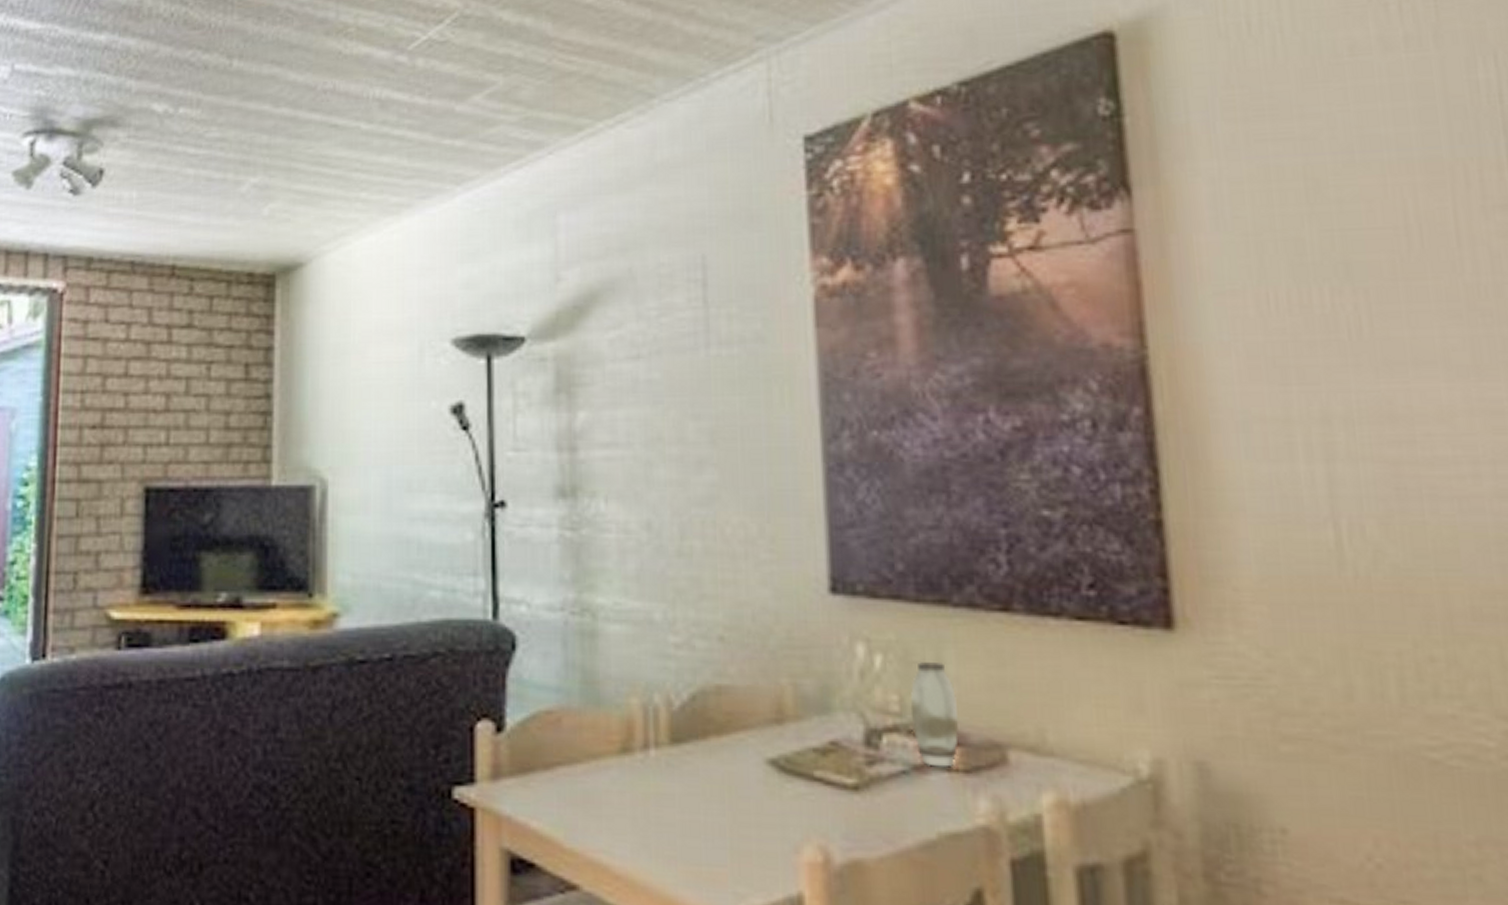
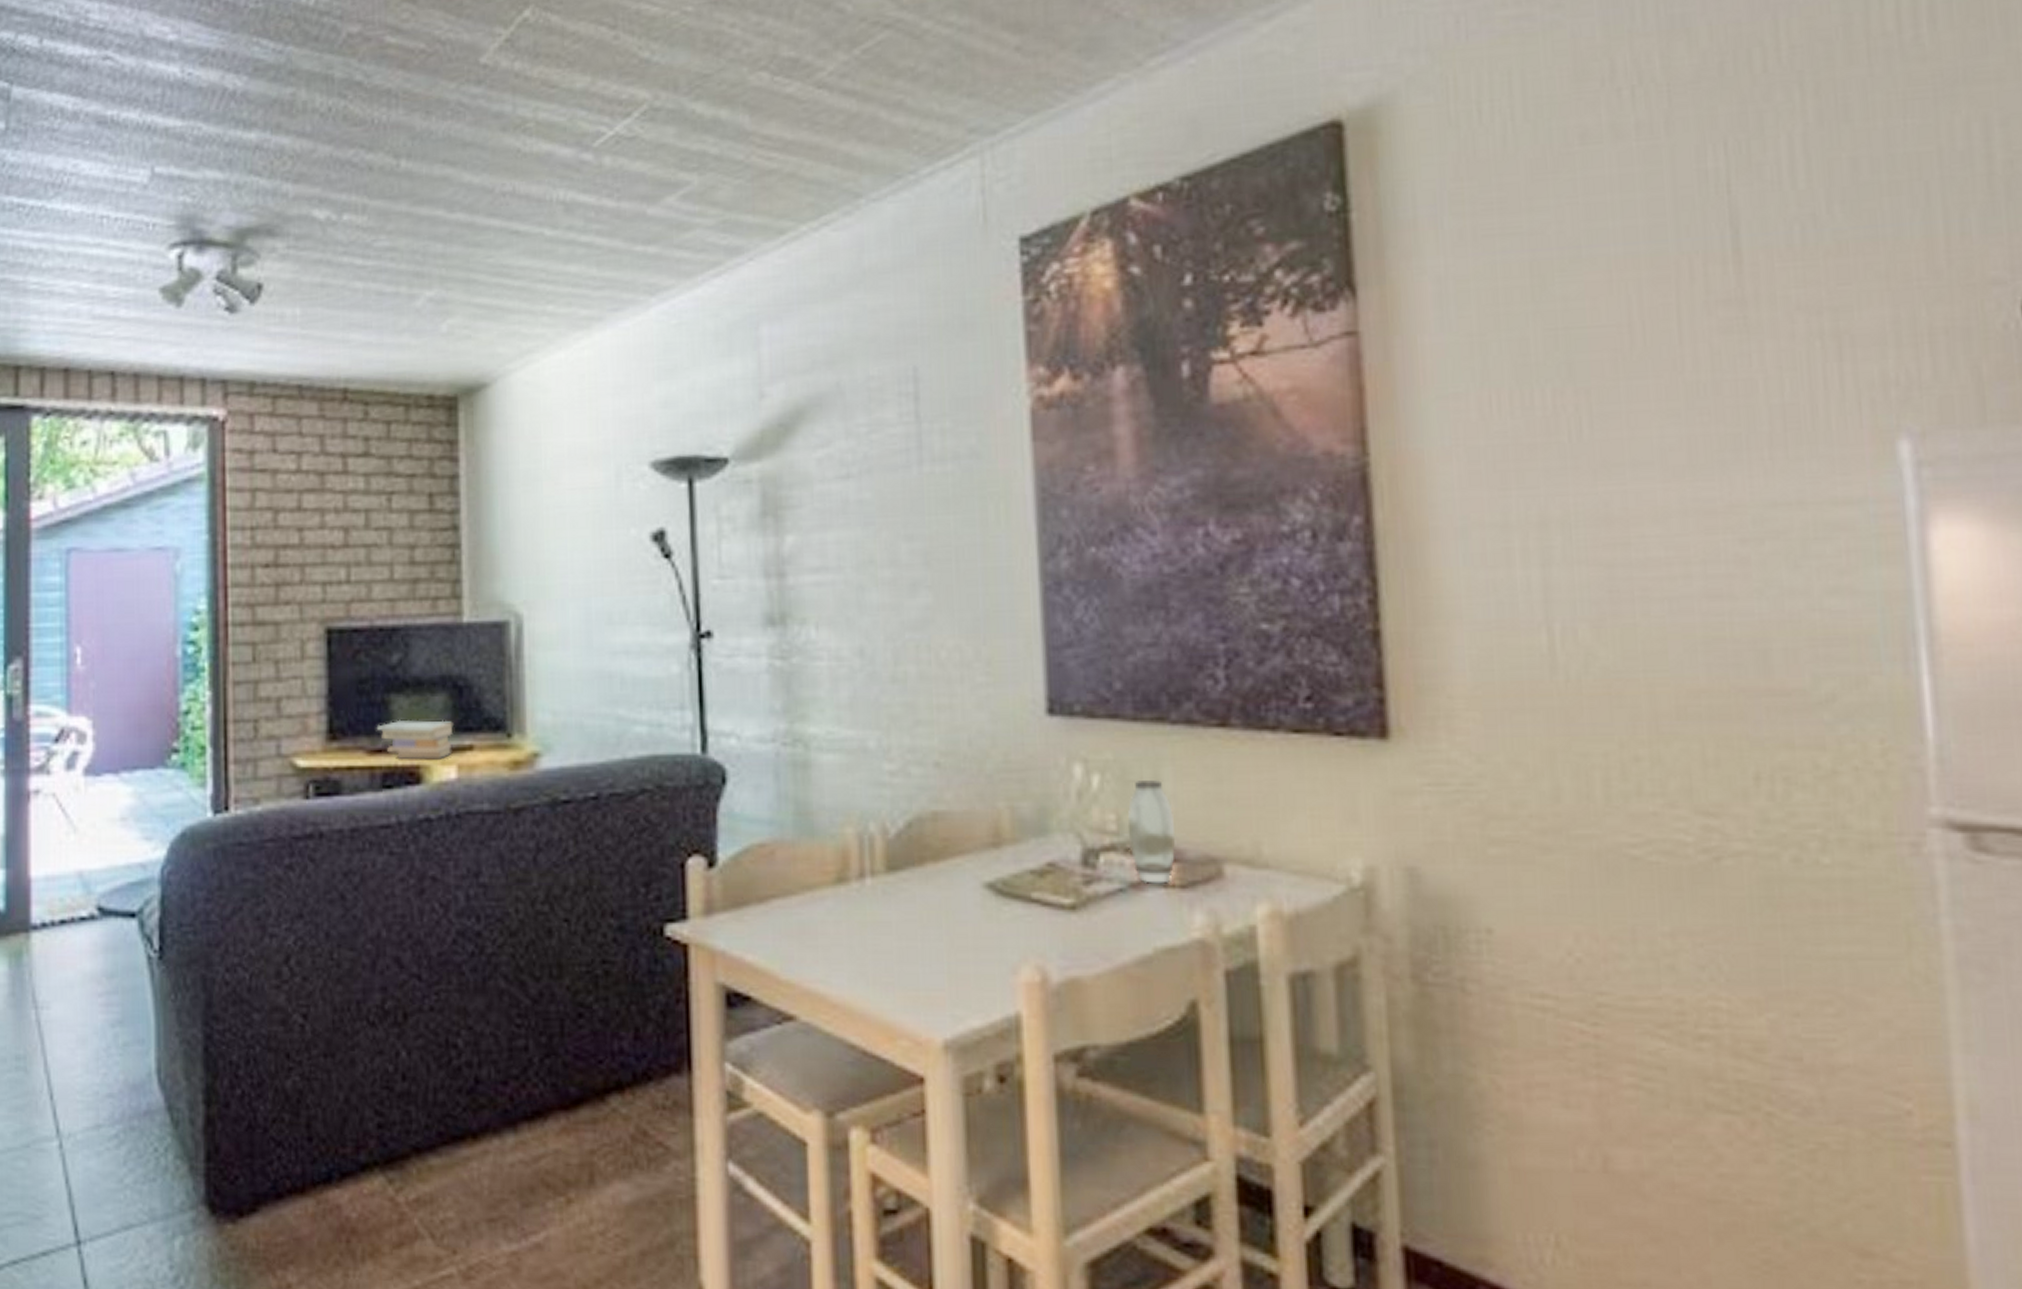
books: none [187,576,259,616] -> present [377,719,454,760]

